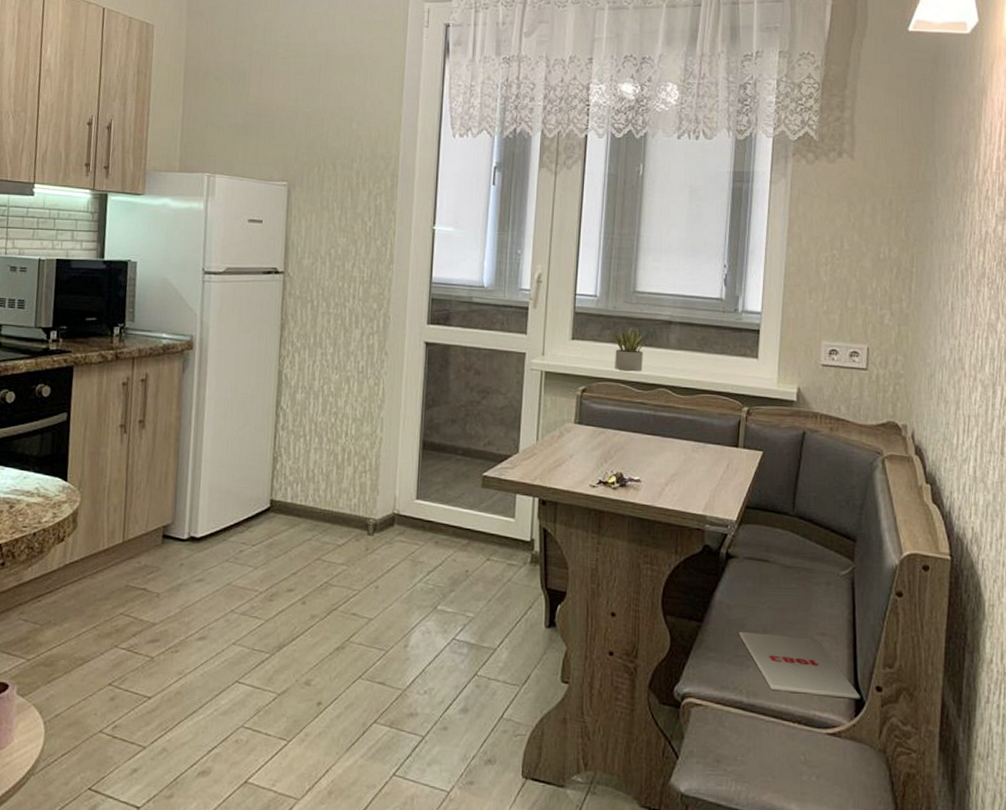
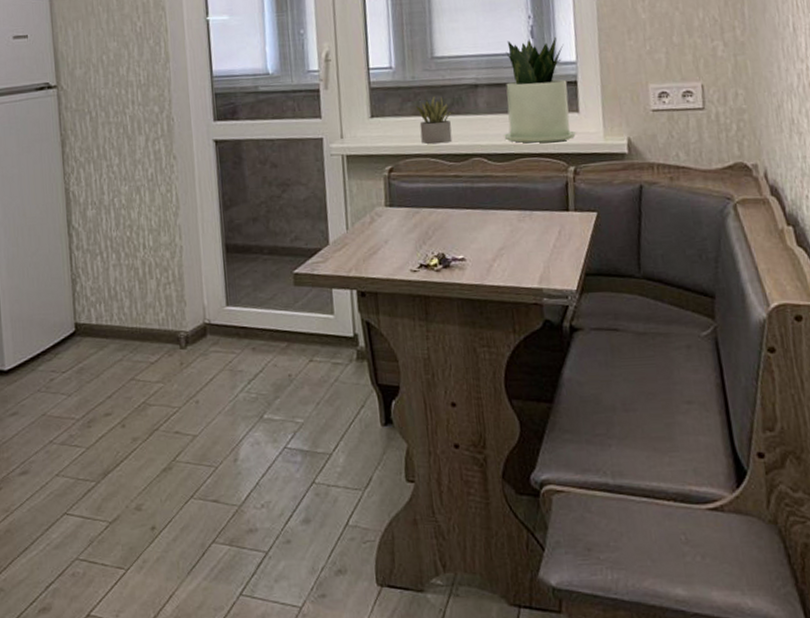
planter: none [688,285,754,383] -> present [502,36,577,143]
magazine: present [738,631,860,700] -> none [594,407,741,470]

